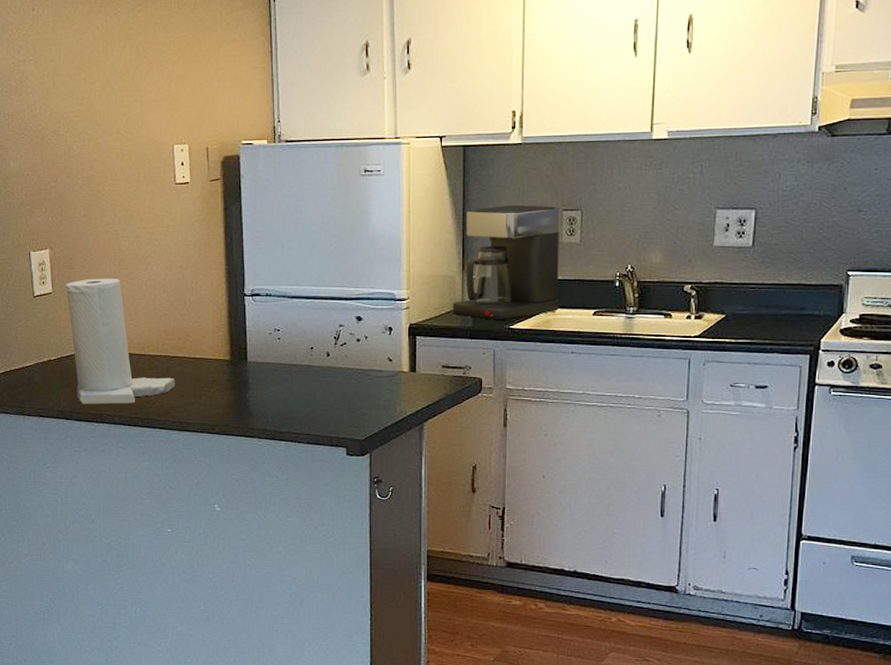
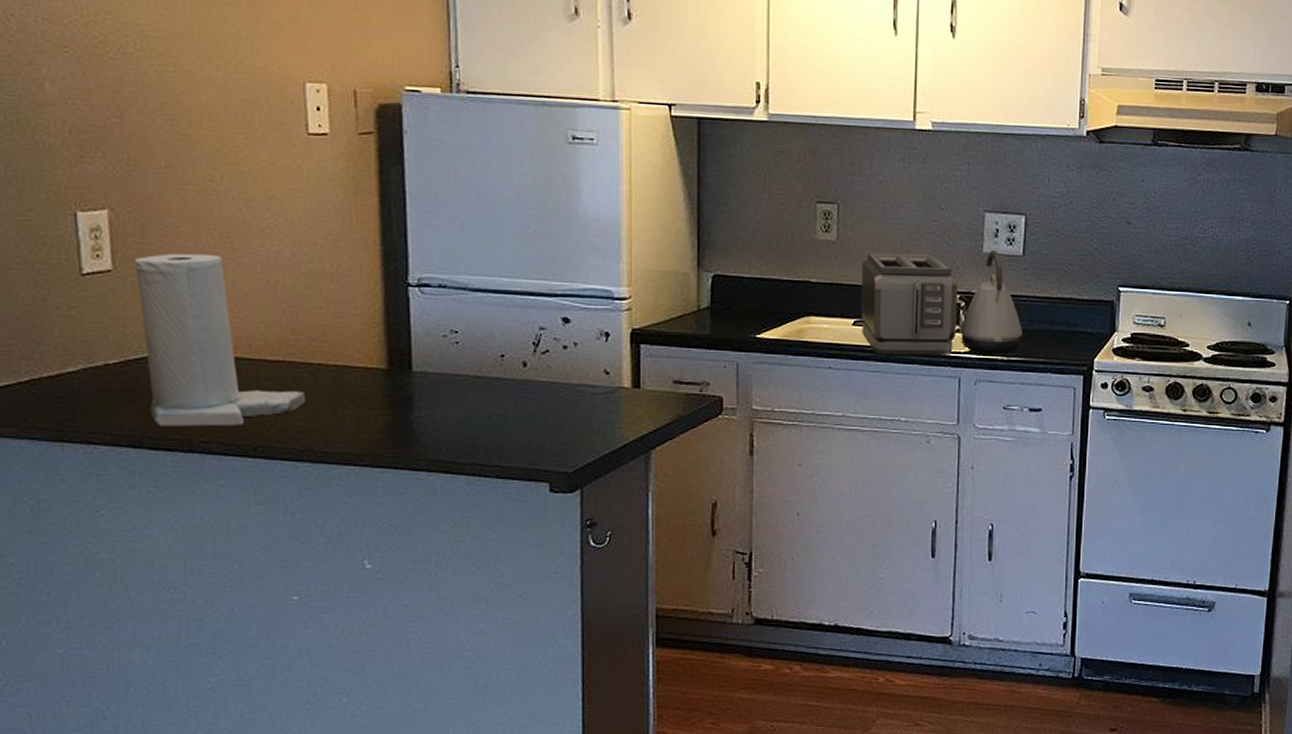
coffee maker: present [452,205,560,321] -> none [685,192,813,329]
toaster: none [600,249,690,341] -> present [861,253,958,357]
kettle: none [690,243,750,337] -> present [960,250,1023,354]

